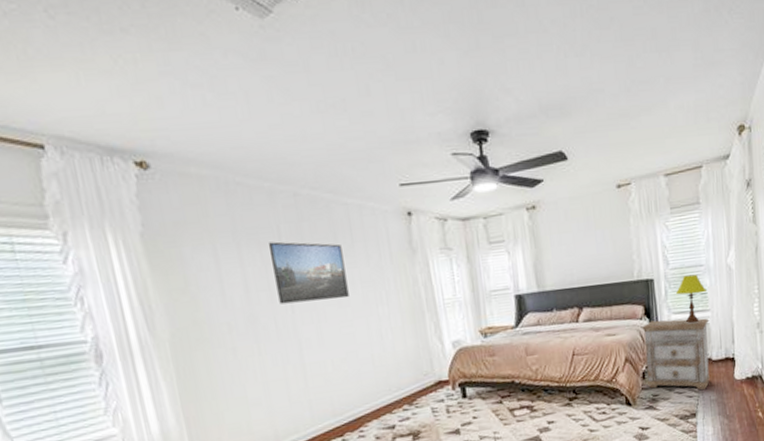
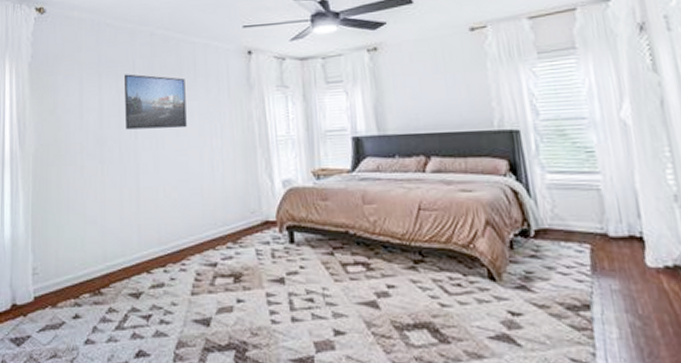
nightstand: present [642,318,710,390] -> none [506,178,608,275]
table lamp: present [675,274,707,323] -> none [549,128,594,187]

